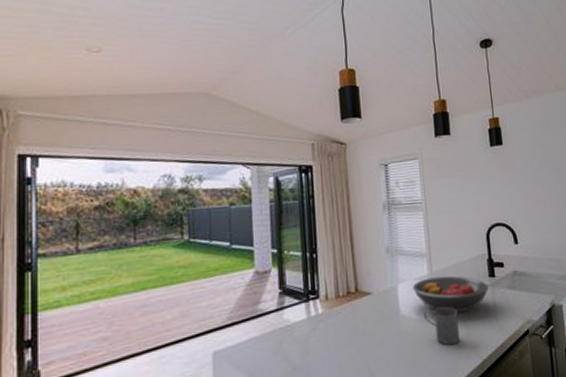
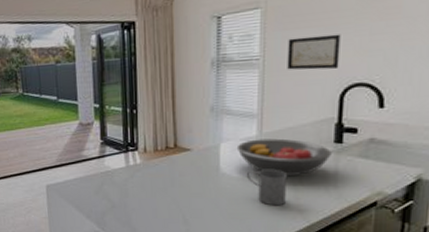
wall art: none [442,182,482,212] -> present [287,34,341,70]

